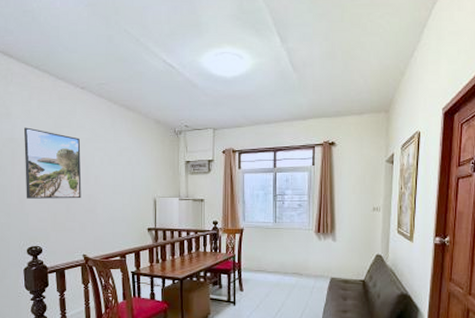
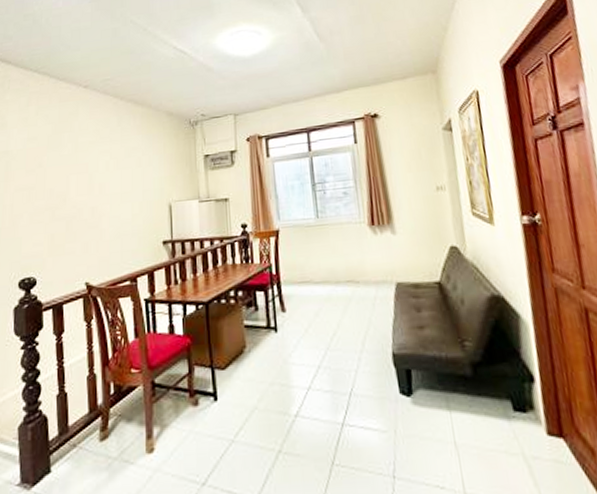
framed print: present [24,127,82,199] -> none [19,136,84,220]

